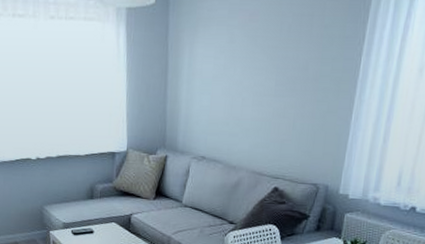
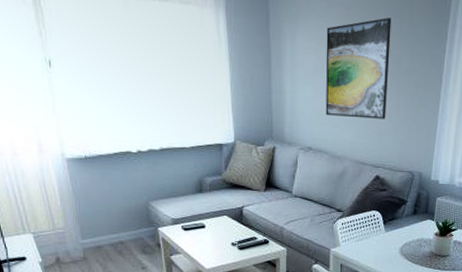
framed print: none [221,22,300,128] -> present [325,18,392,119]

